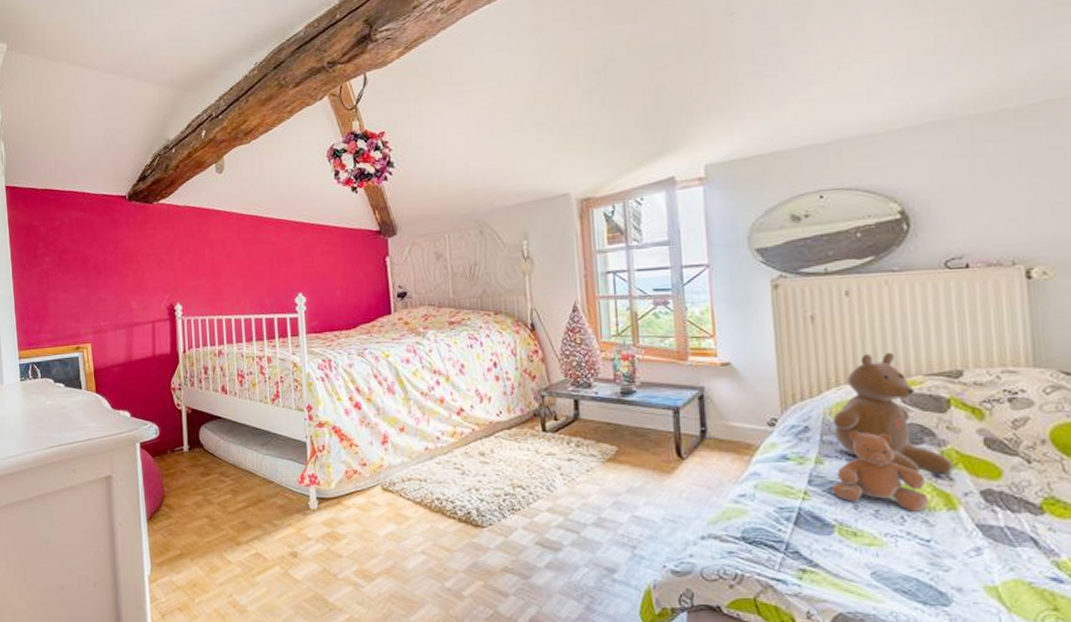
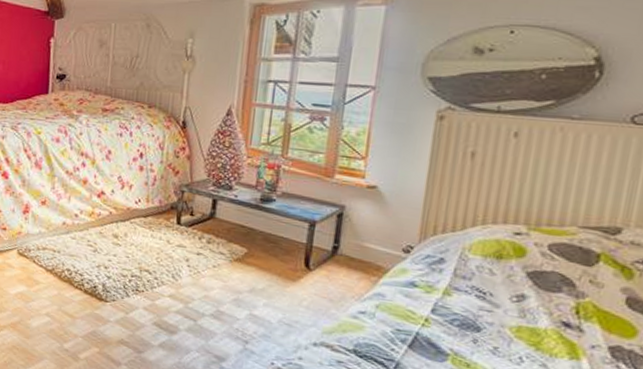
stuffed bear: present [832,352,954,474] -> none [470,198,588,326]
teddy bear: present [832,430,929,512] -> none [454,268,555,356]

